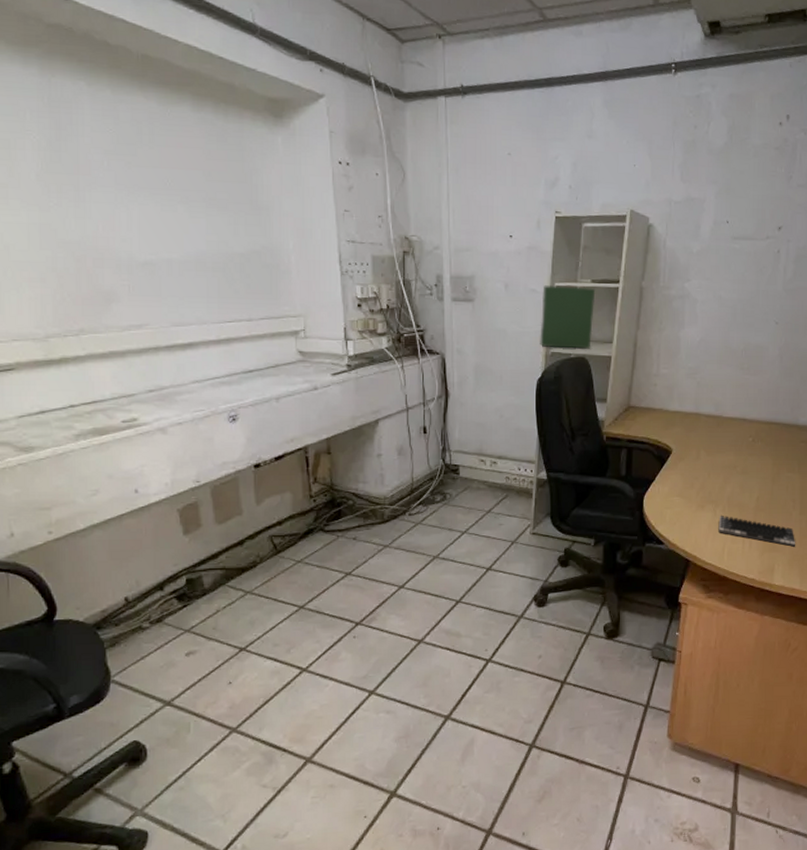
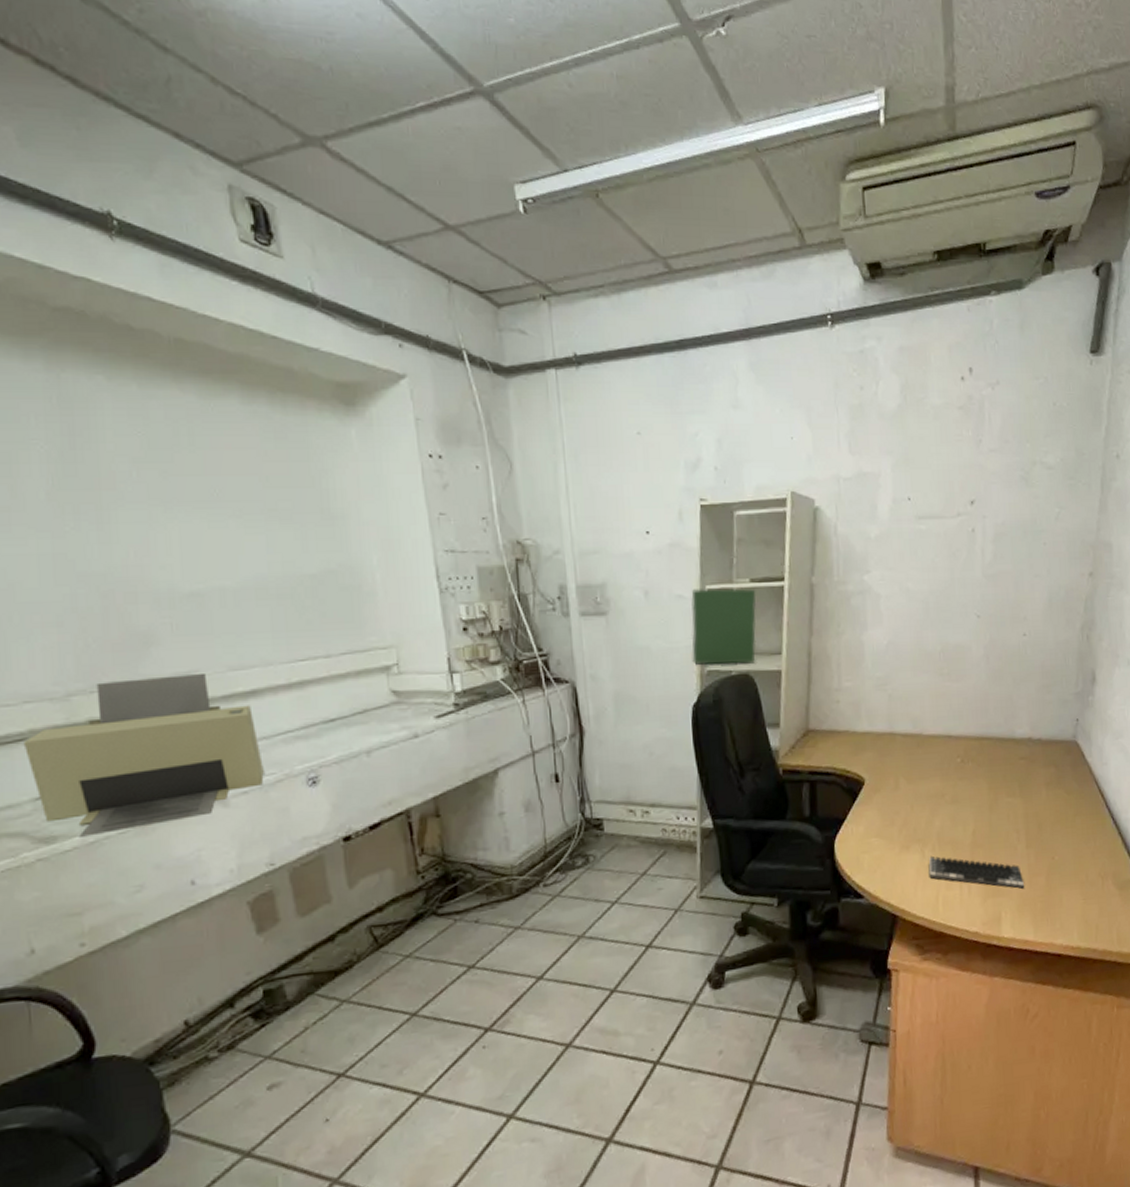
printer: none [11,326,195,449] -> present [23,672,264,837]

